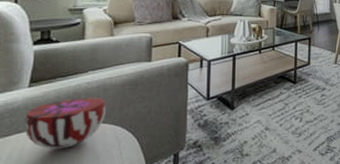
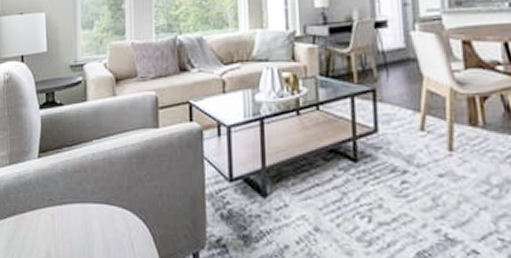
decorative bowl: present [24,97,106,150] -> none [36,172,113,233]

